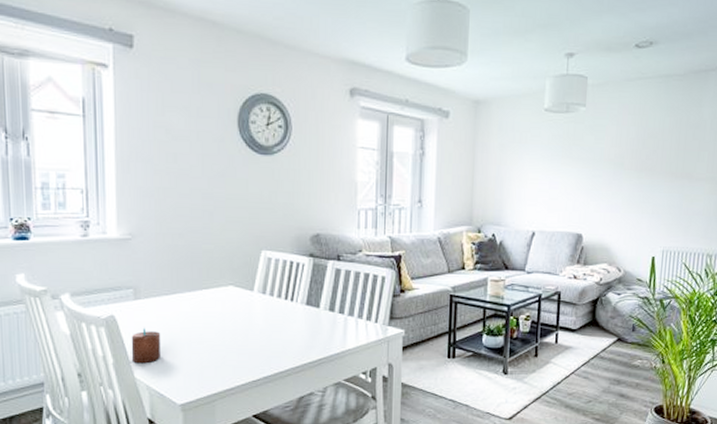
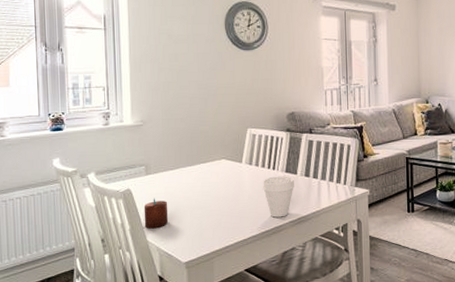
cup: none [278,309,316,357] -> present [263,176,294,218]

